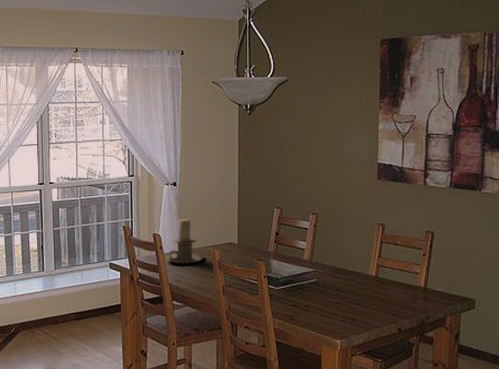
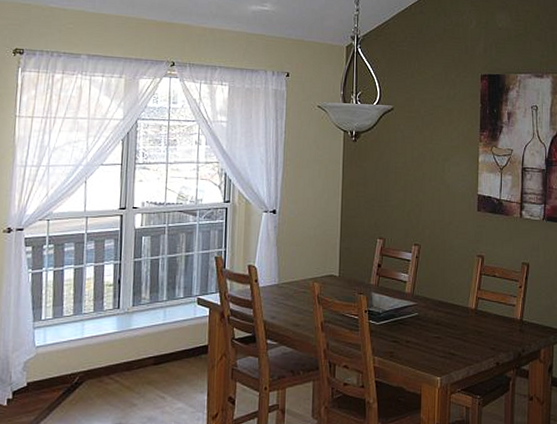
candle holder: present [165,218,205,264] -> none [260,249,304,299]

